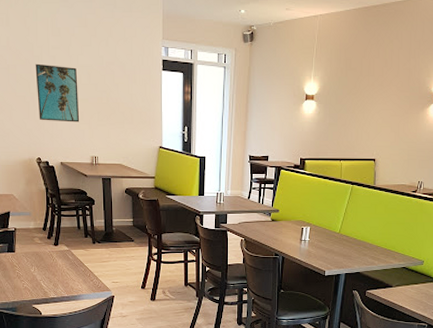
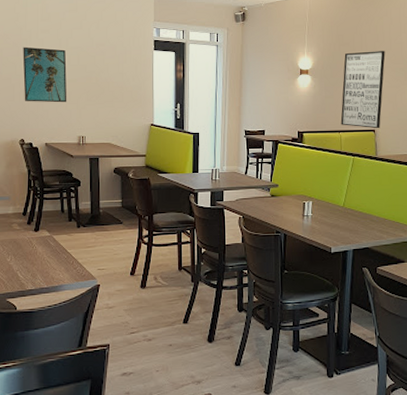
wall art: none [342,77,392,158] -> present [340,51,385,129]

